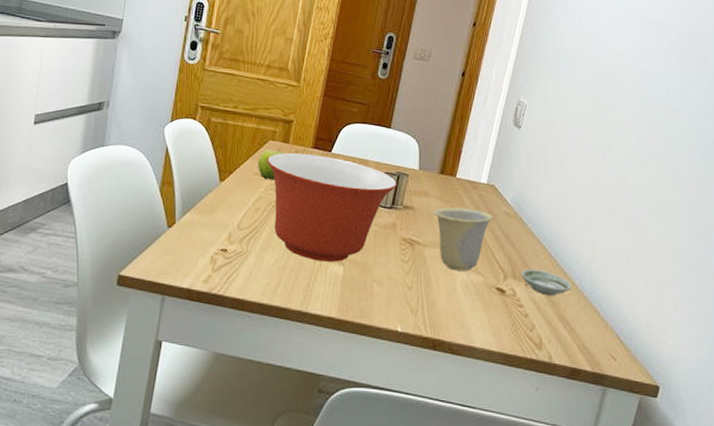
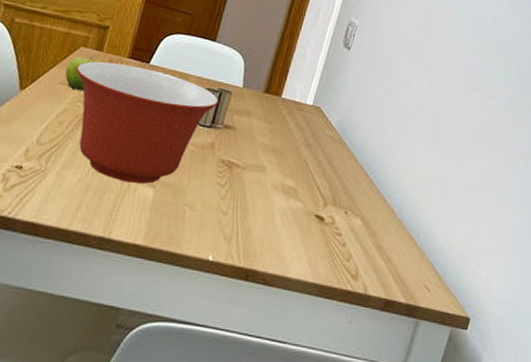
cup: present [432,207,493,272] -> none [254,128,317,197]
saucer: present [521,268,572,296] -> none [341,195,392,225]

